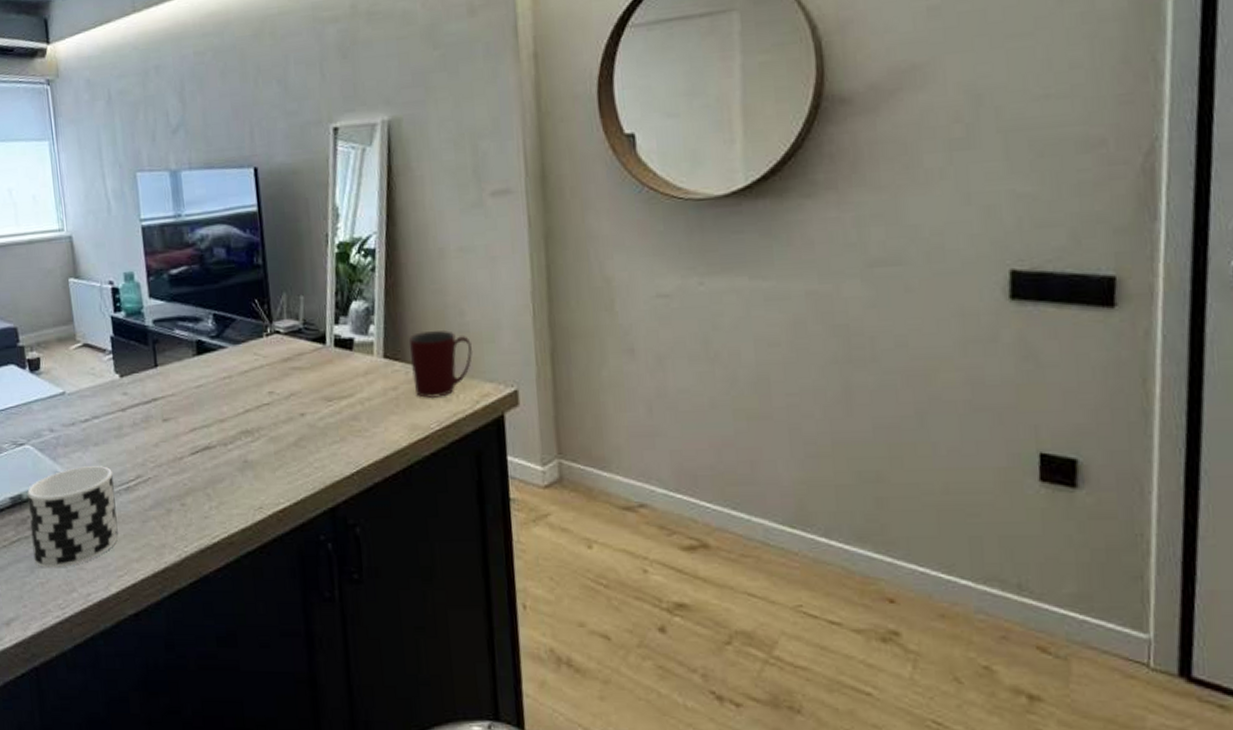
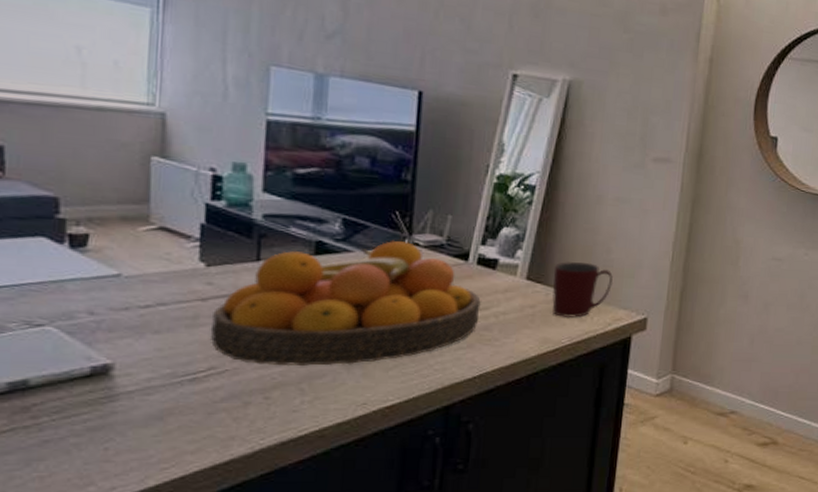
cup: present [27,466,118,569] -> none [33,354,175,461]
fruit bowl: none [132,331,347,471] -> present [210,241,481,366]

